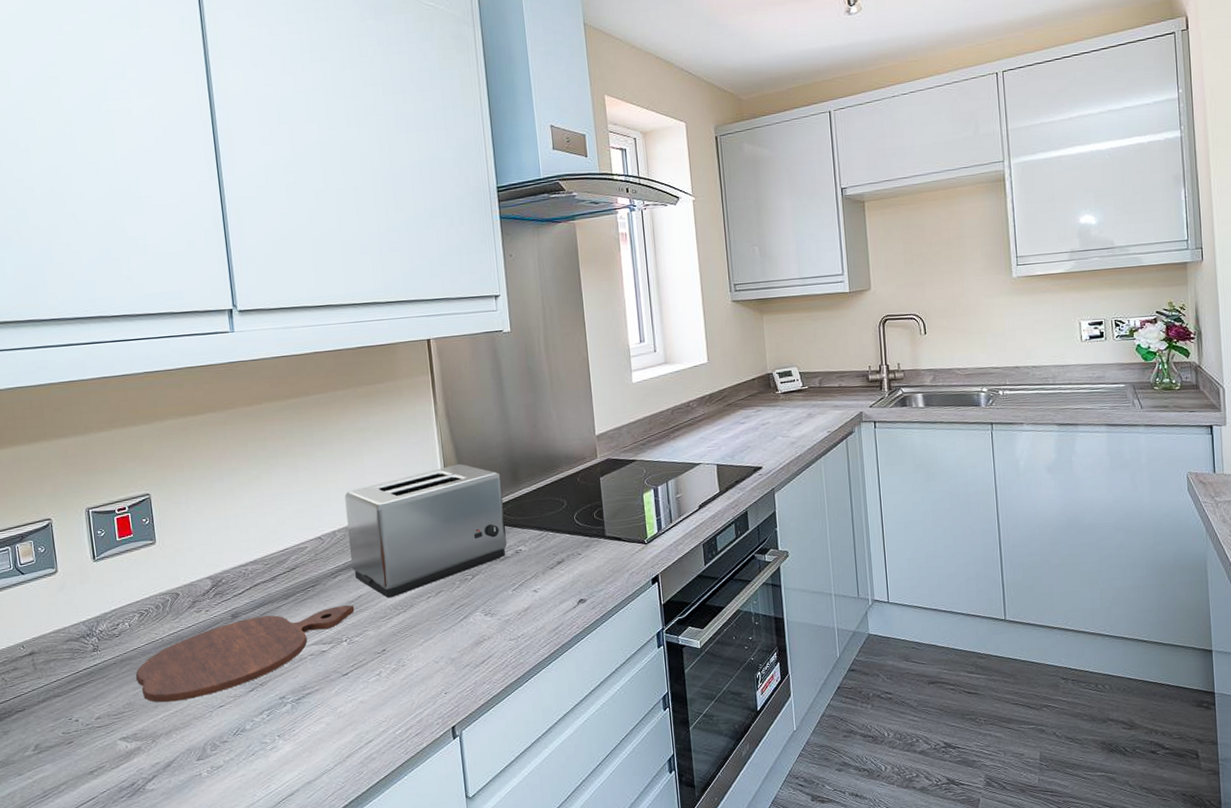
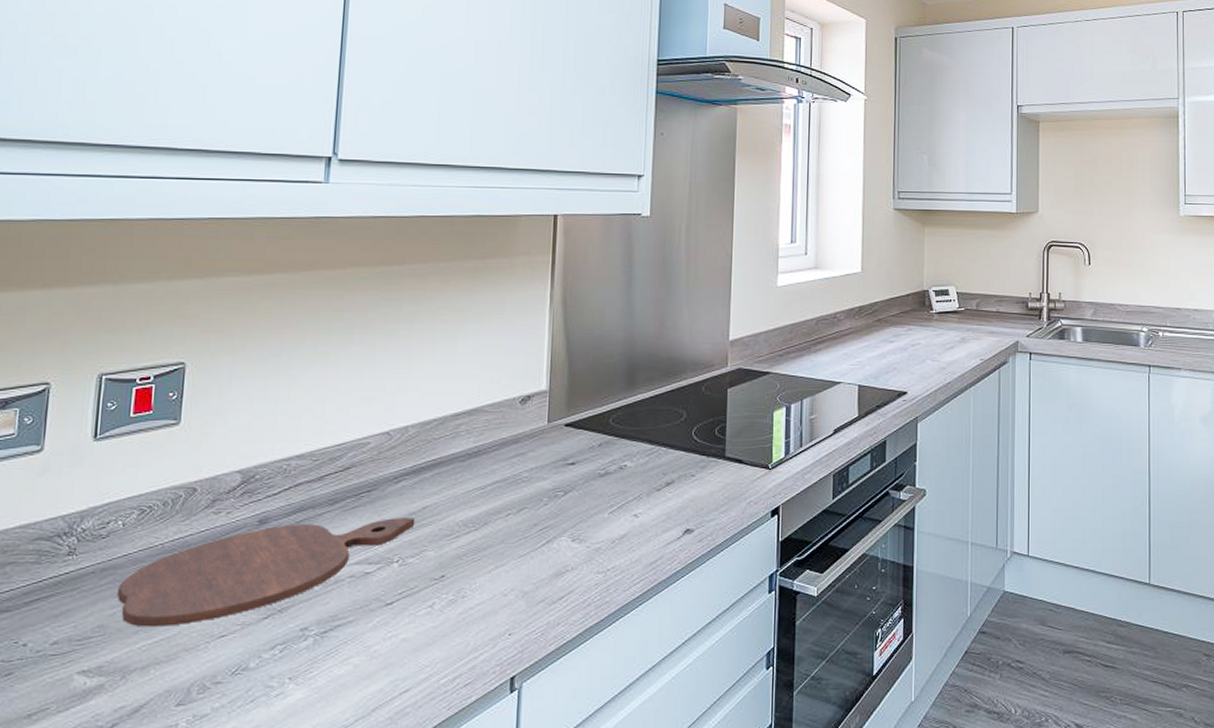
toaster: present [344,464,507,598] -> none [420,360,615,513]

